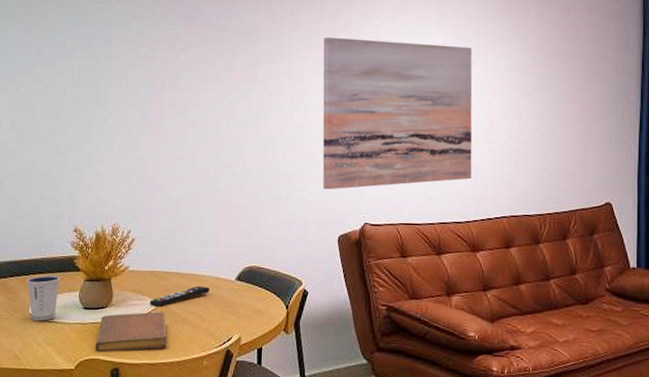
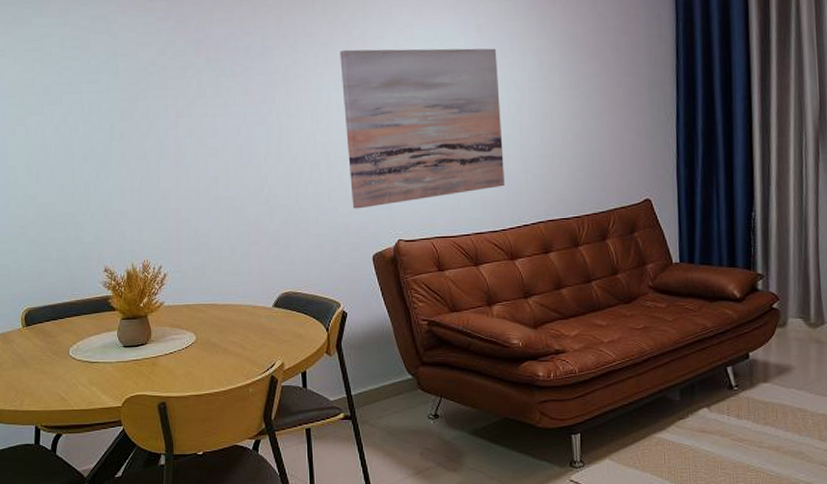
dixie cup: present [26,275,60,321] -> none [63,317,97,362]
notebook: present [94,312,167,353] -> none [139,344,211,388]
remote control: present [149,286,210,307] -> none [189,315,249,339]

